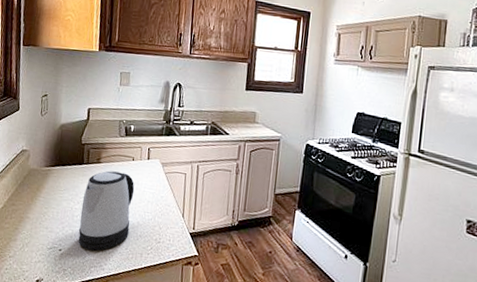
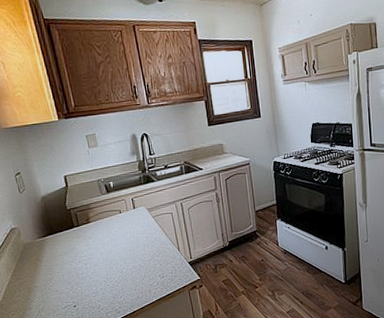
kettle: present [78,171,135,251] -> none [82,225,134,300]

